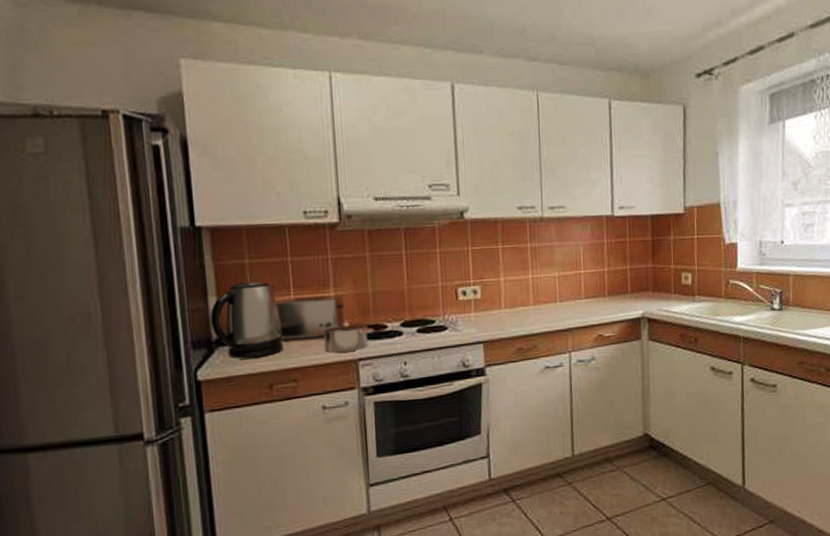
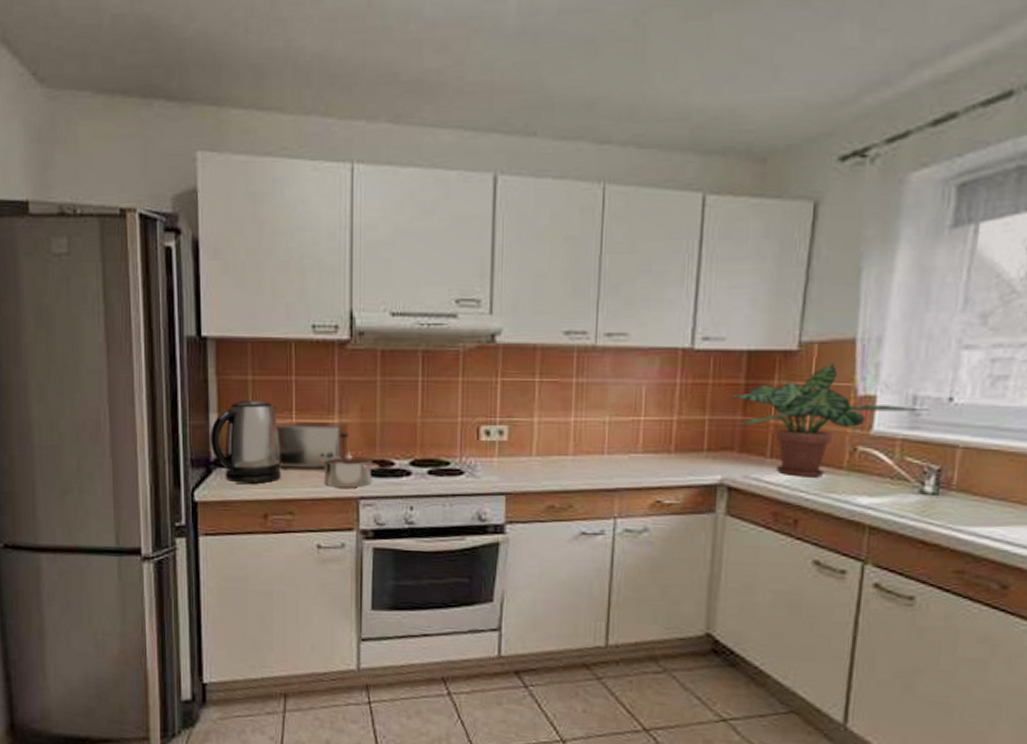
potted plant: none [639,220,770,307] -> present [726,362,928,478]

